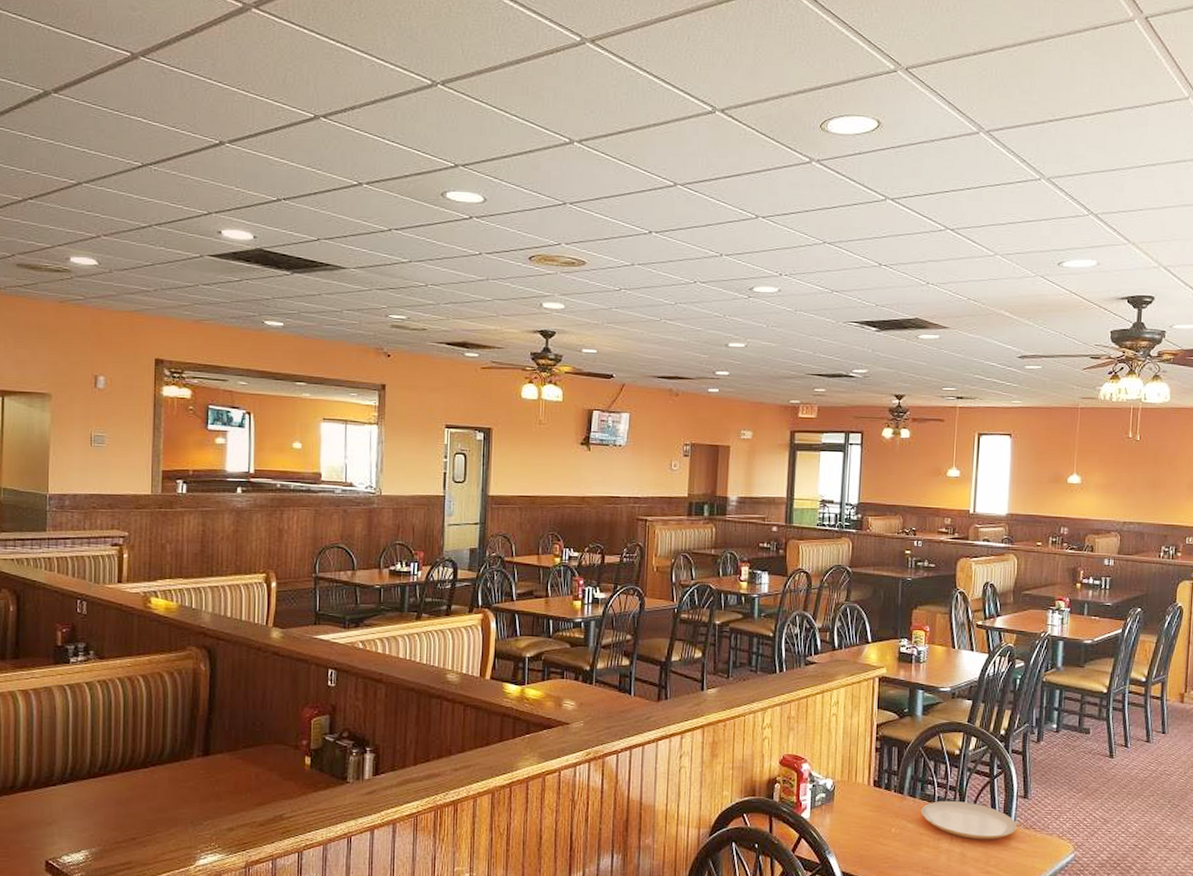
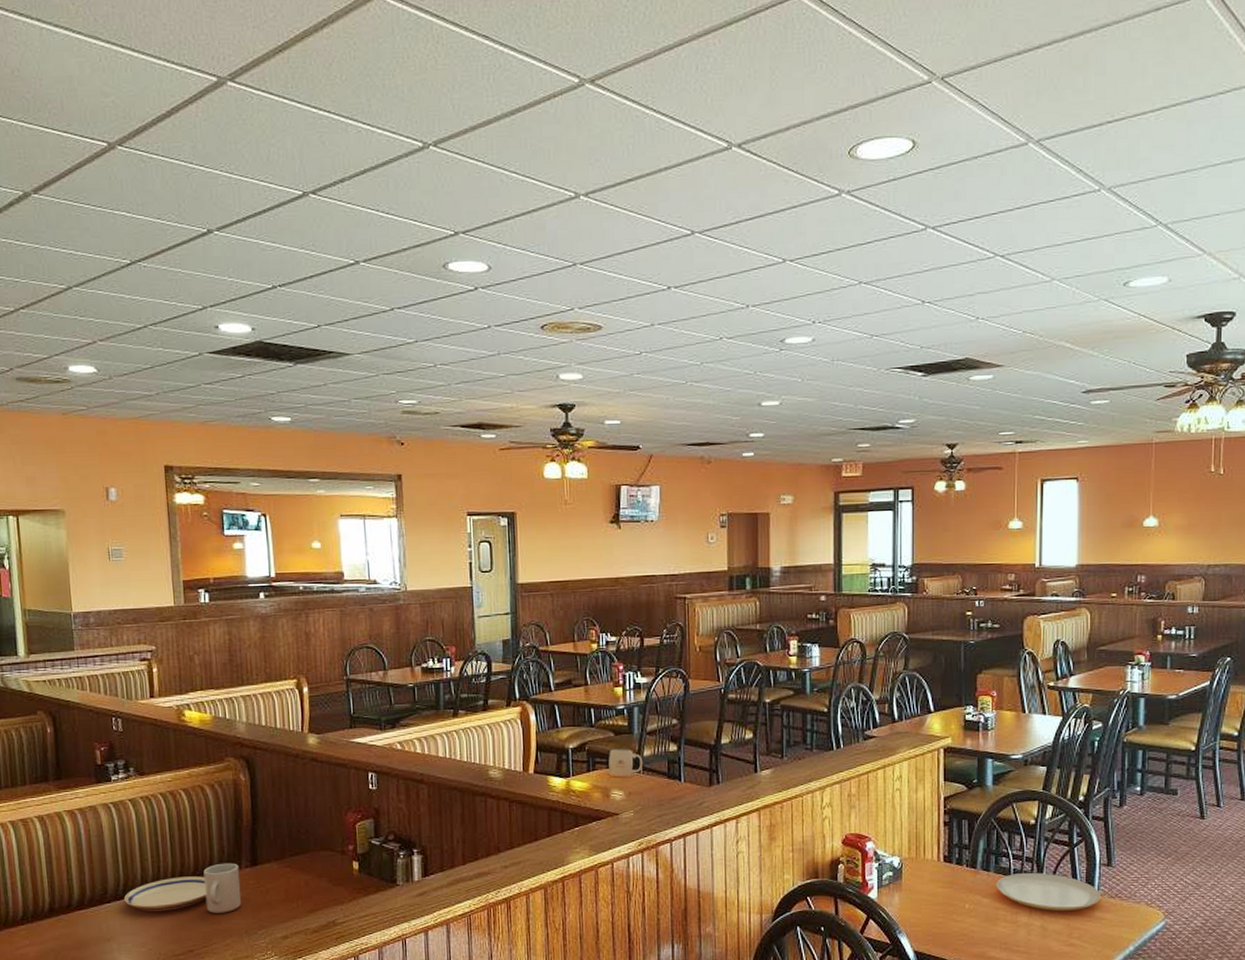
plate: none [69,763,155,798] -> present [123,876,207,912]
cup: none [153,751,191,802] -> present [203,863,242,913]
mug: none [563,660,596,690] -> present [609,749,643,779]

